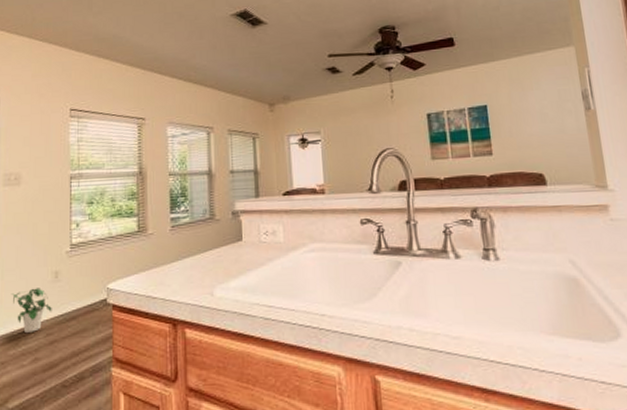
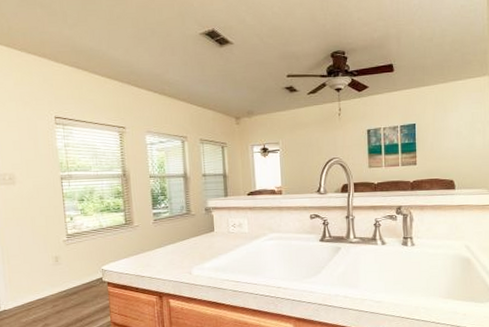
potted plant: present [11,288,52,332] -> none [18,270,56,305]

